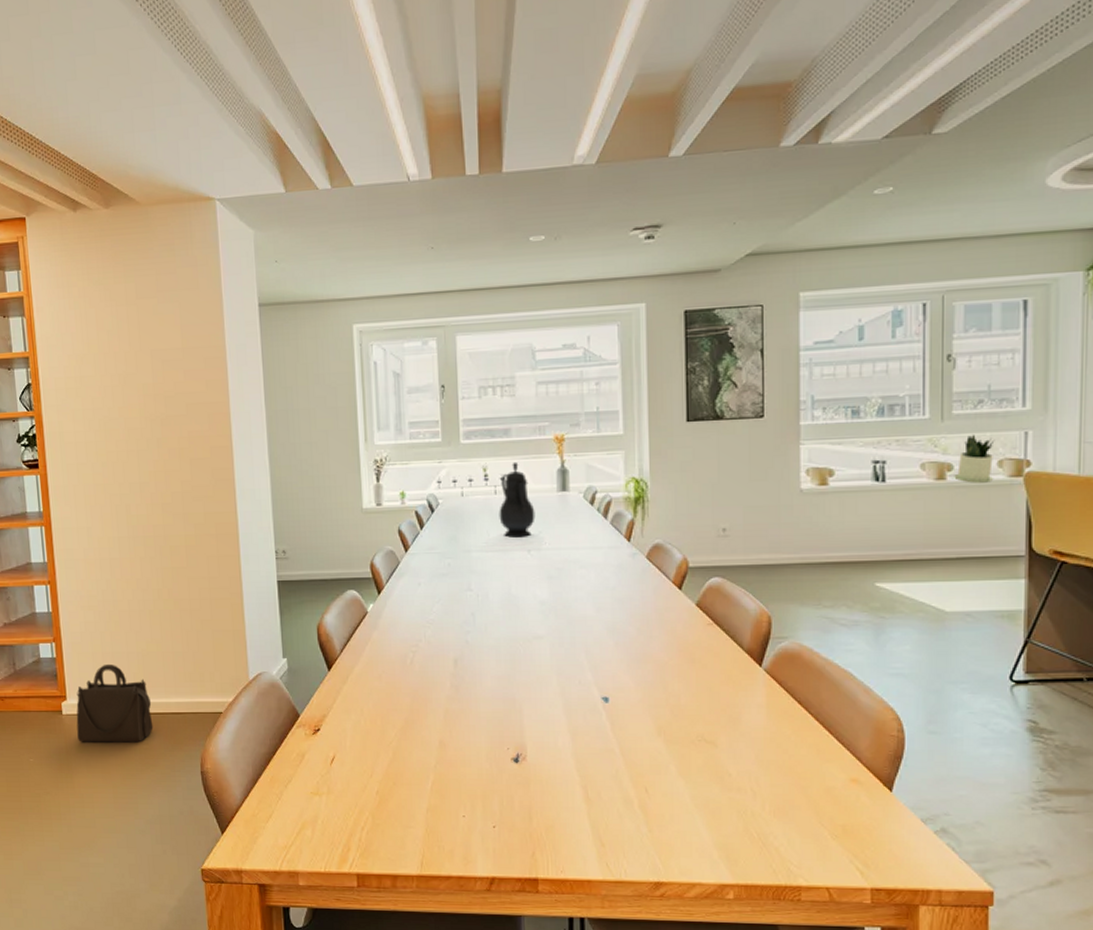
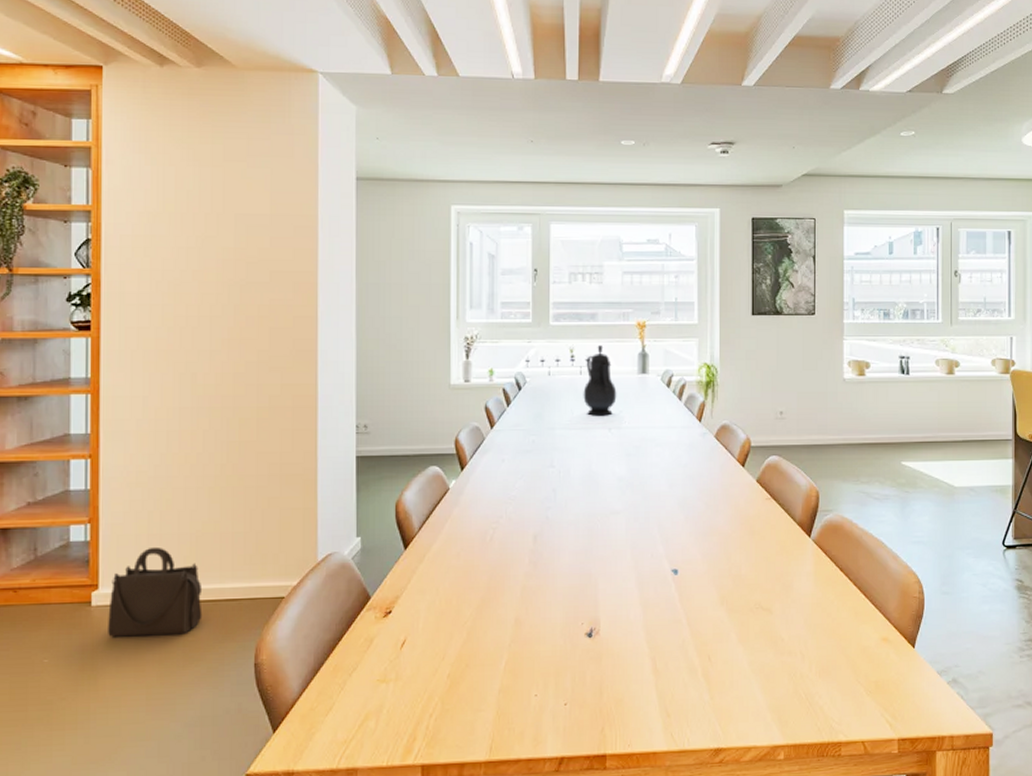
planter: present [954,434,995,483] -> none [960,337,989,378]

